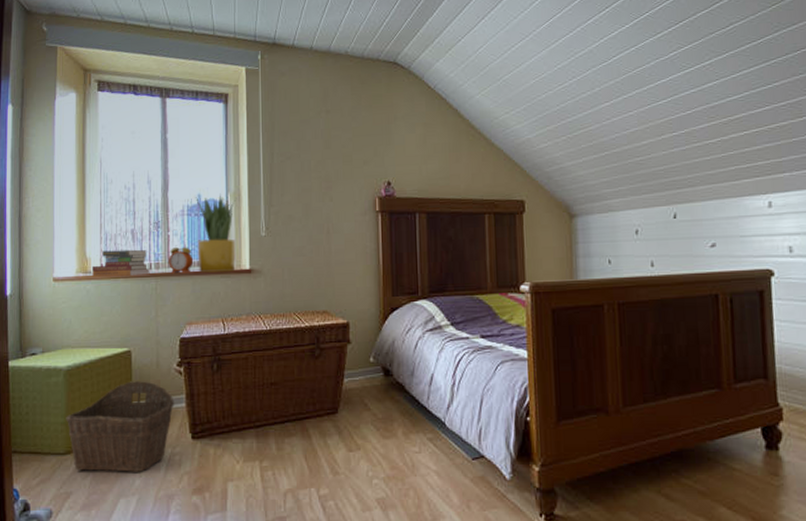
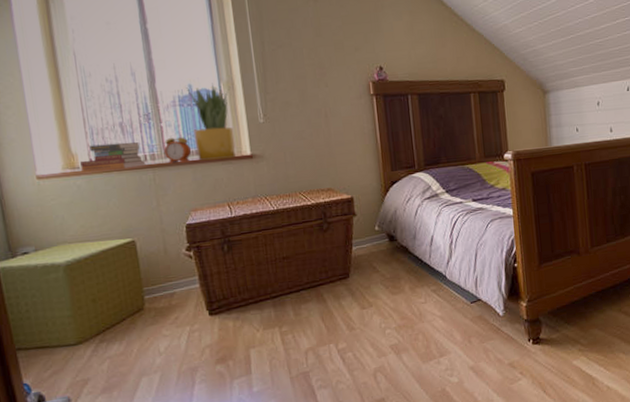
wicker basket: present [66,381,174,472] -> none [72,267,188,358]

